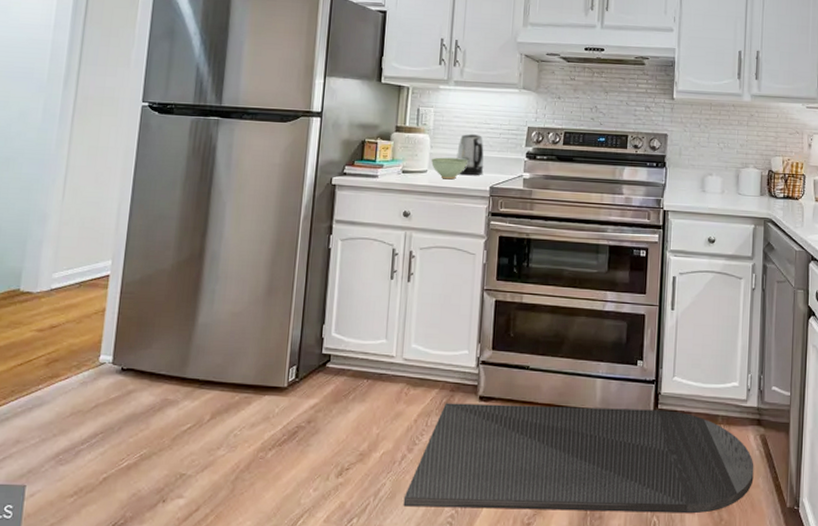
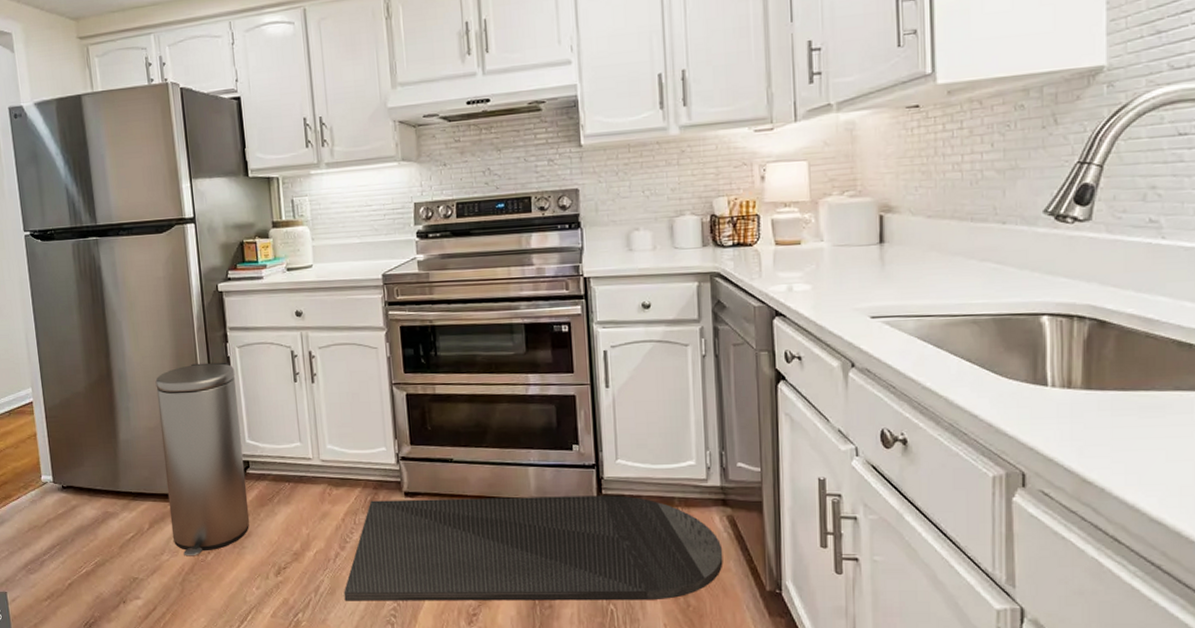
pedal bin: none [233,251,334,453] -> present [155,362,250,556]
bowl: present [430,157,469,180] -> none [314,247,355,272]
kettle: present [456,133,484,175] -> none [340,218,373,266]

